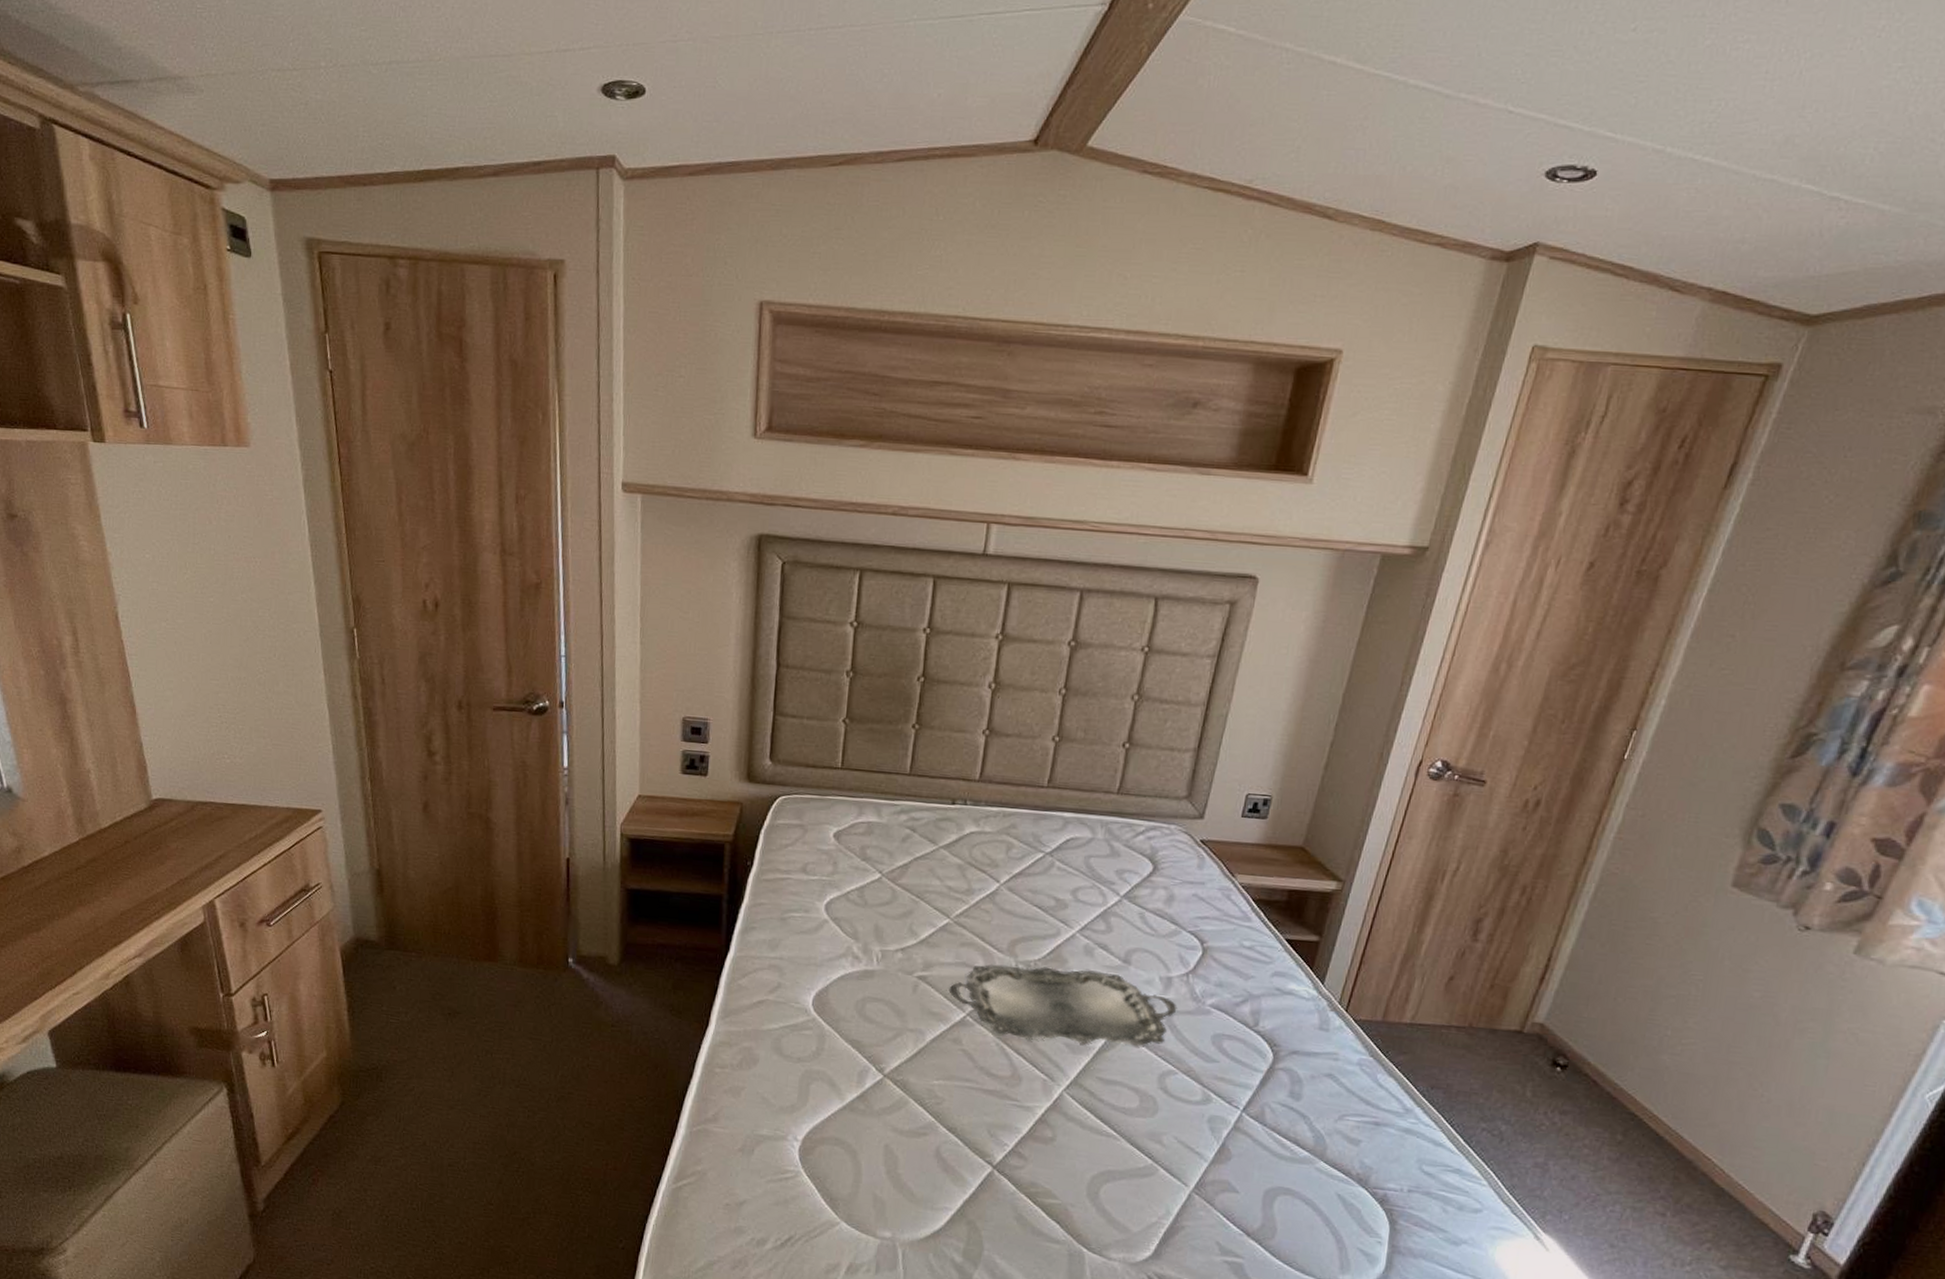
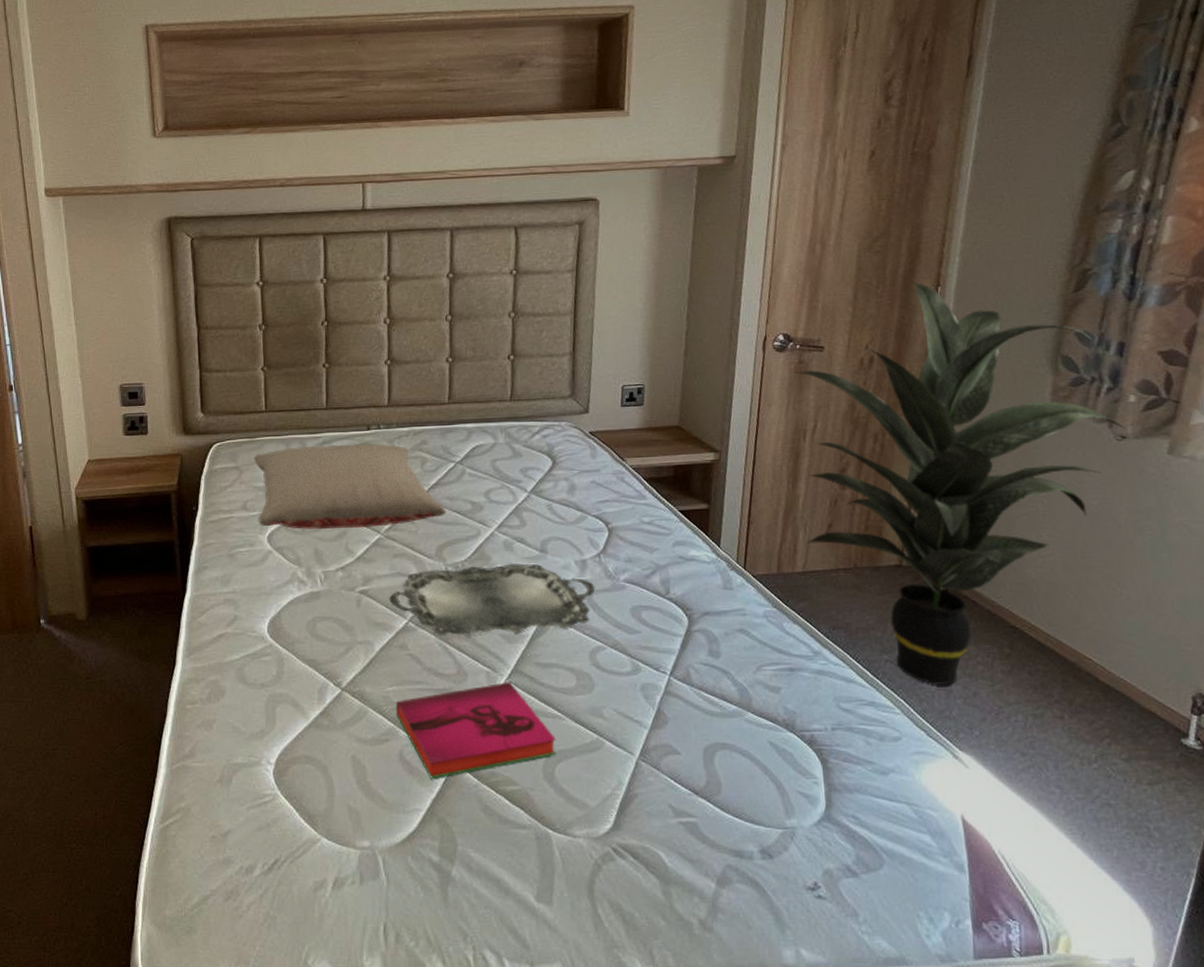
pillow: none [818,812,1026,911] -> present [253,444,447,530]
hardback book: none [939,1092,1107,1180] -> present [396,682,557,779]
indoor plant: none [1421,722,1814,1164] -> present [794,282,1127,685]

